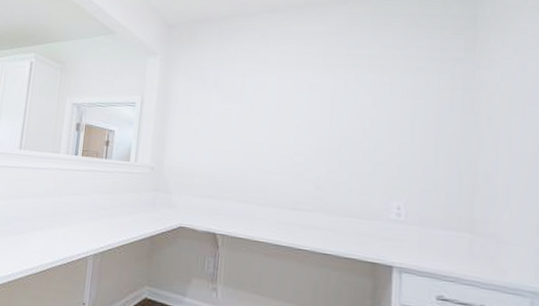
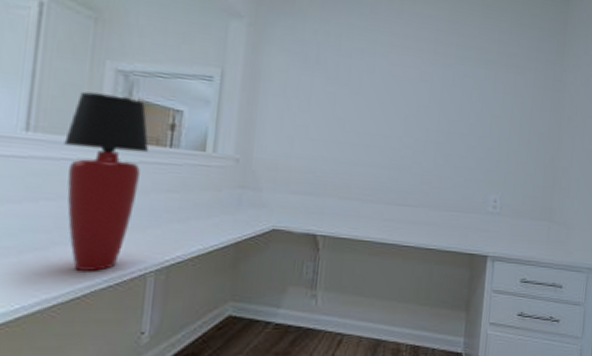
table lamp: none [40,120,91,252] -> present [64,91,149,271]

